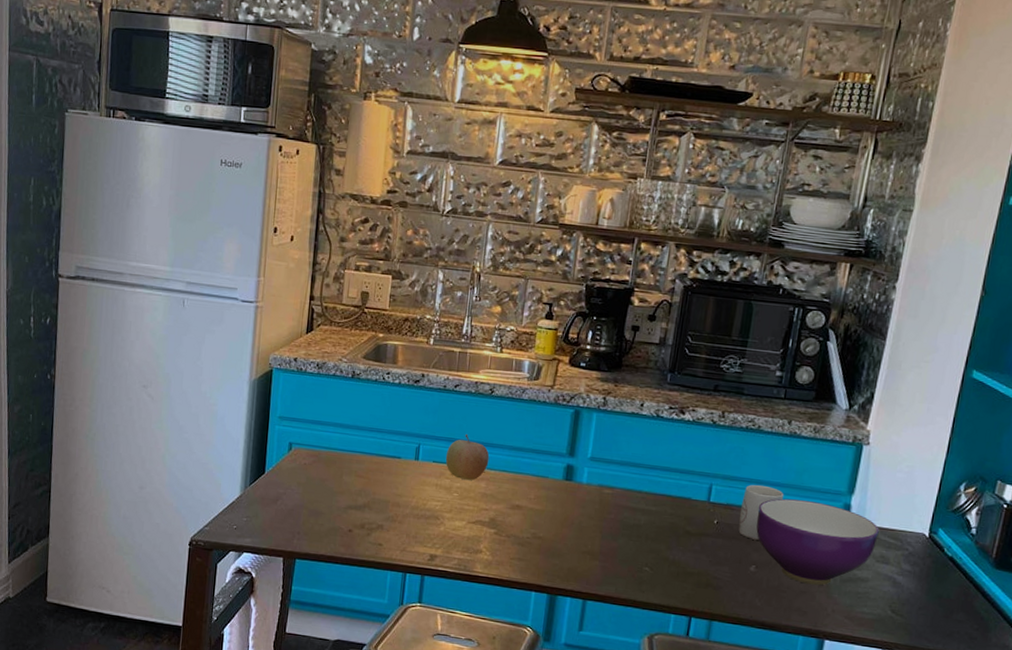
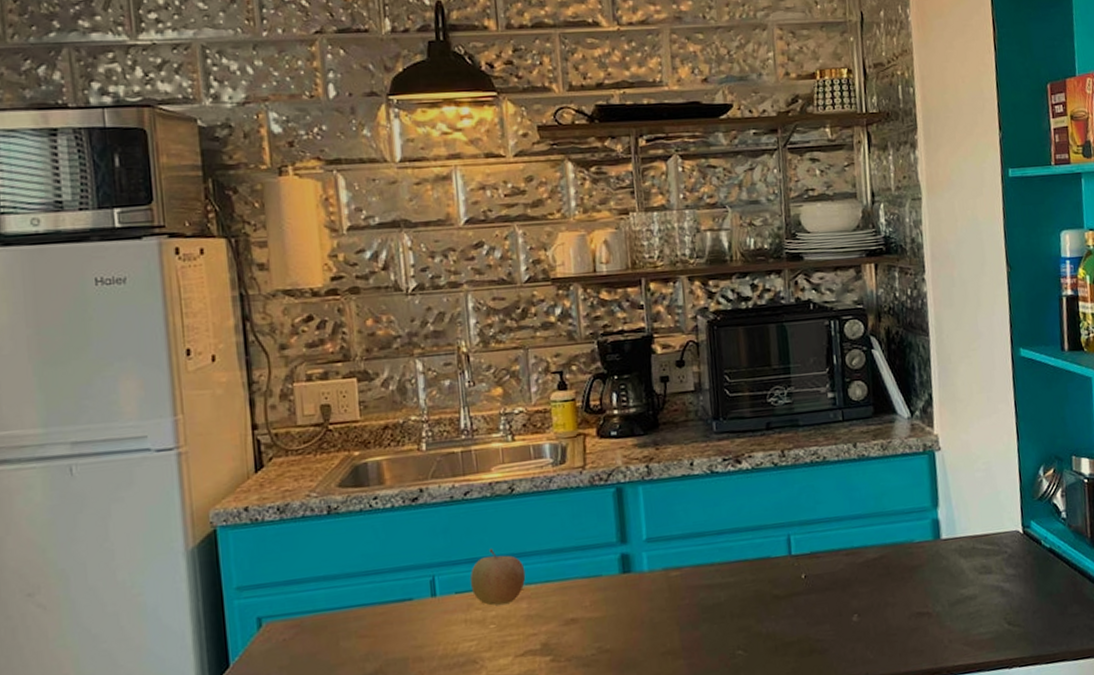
mug: present [738,484,784,540] -> none [825,521,869,586]
bowl: present [756,498,879,586] -> none [844,524,974,620]

